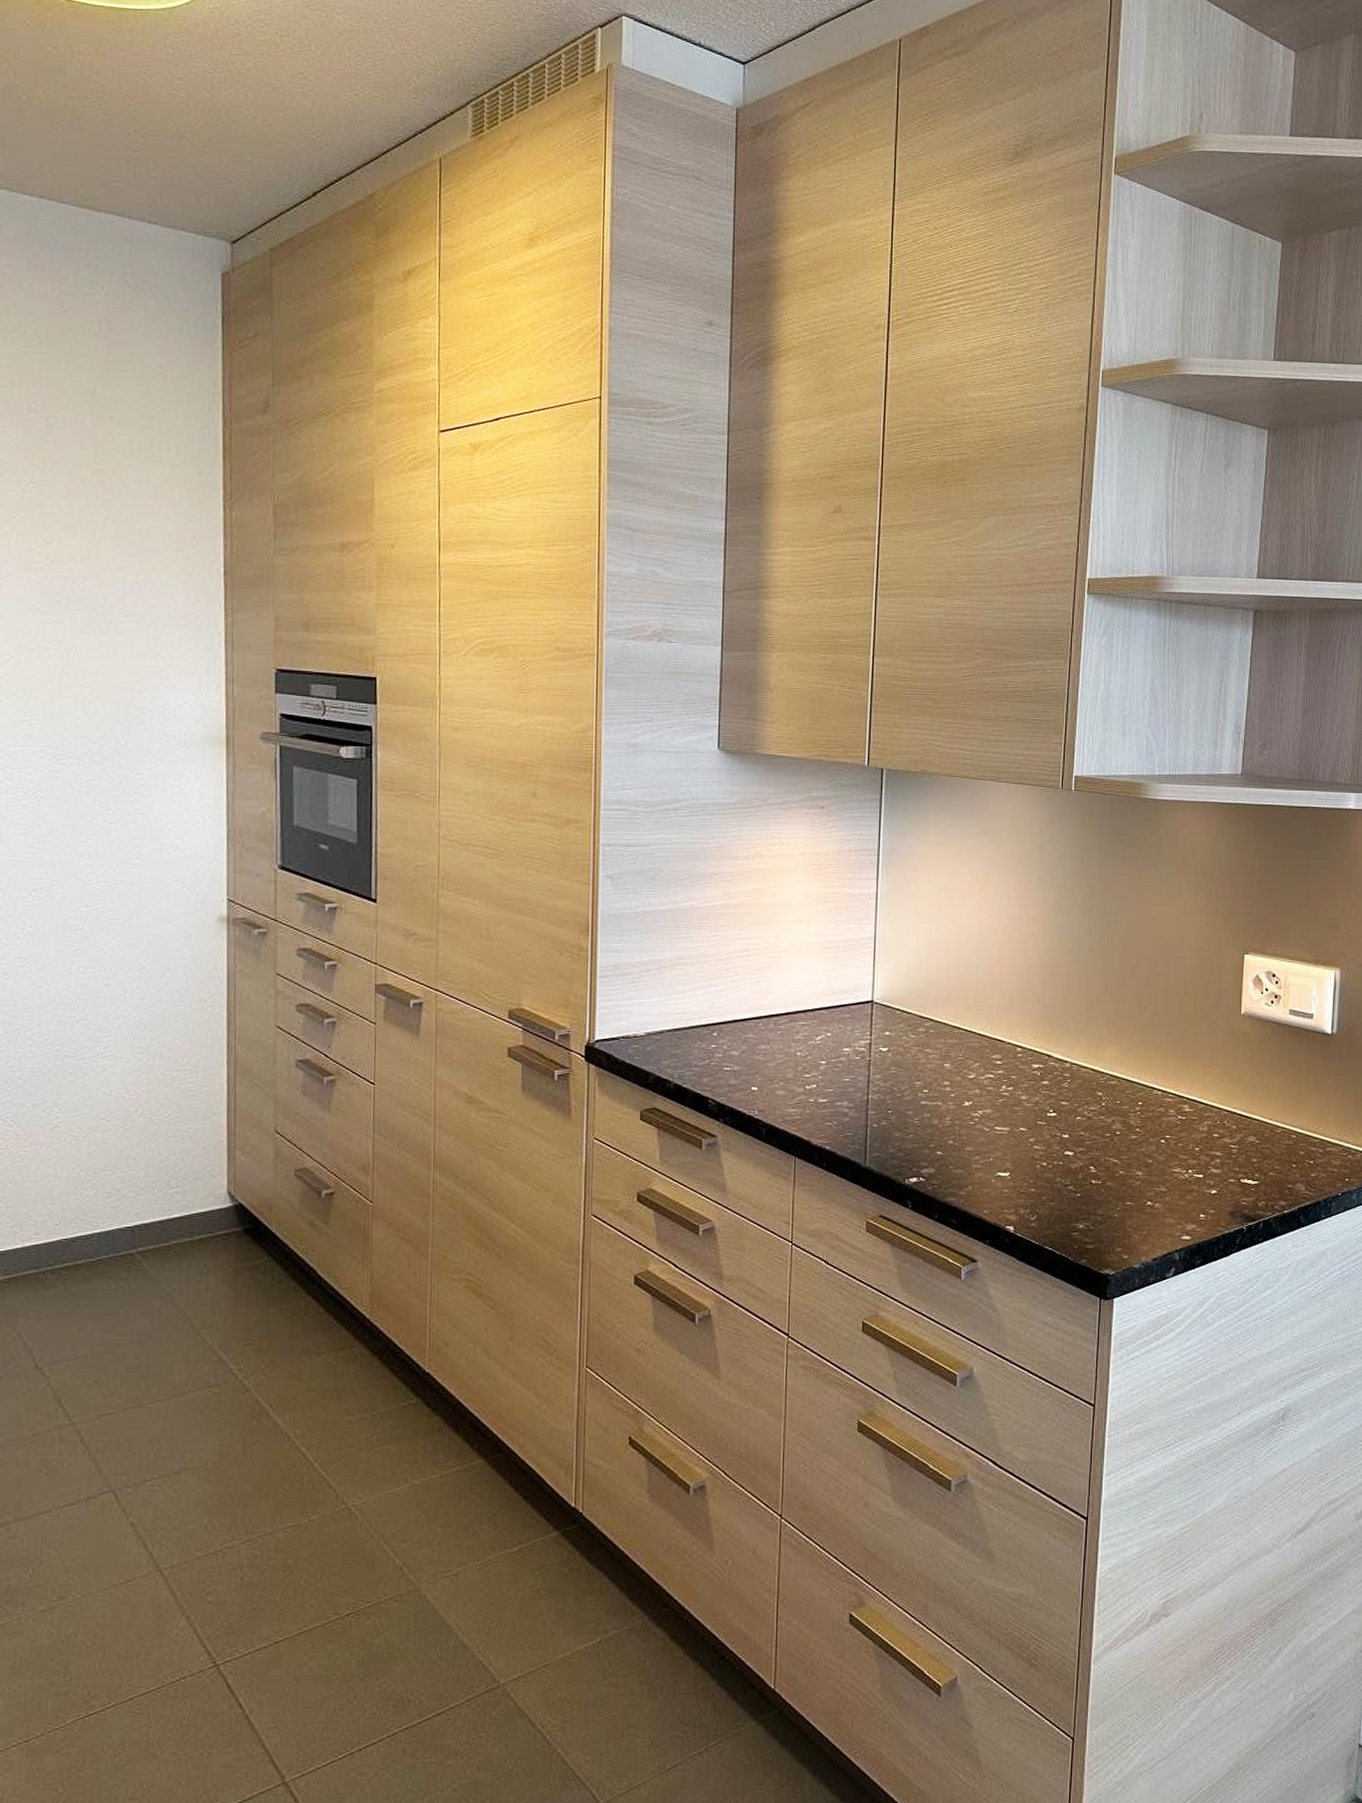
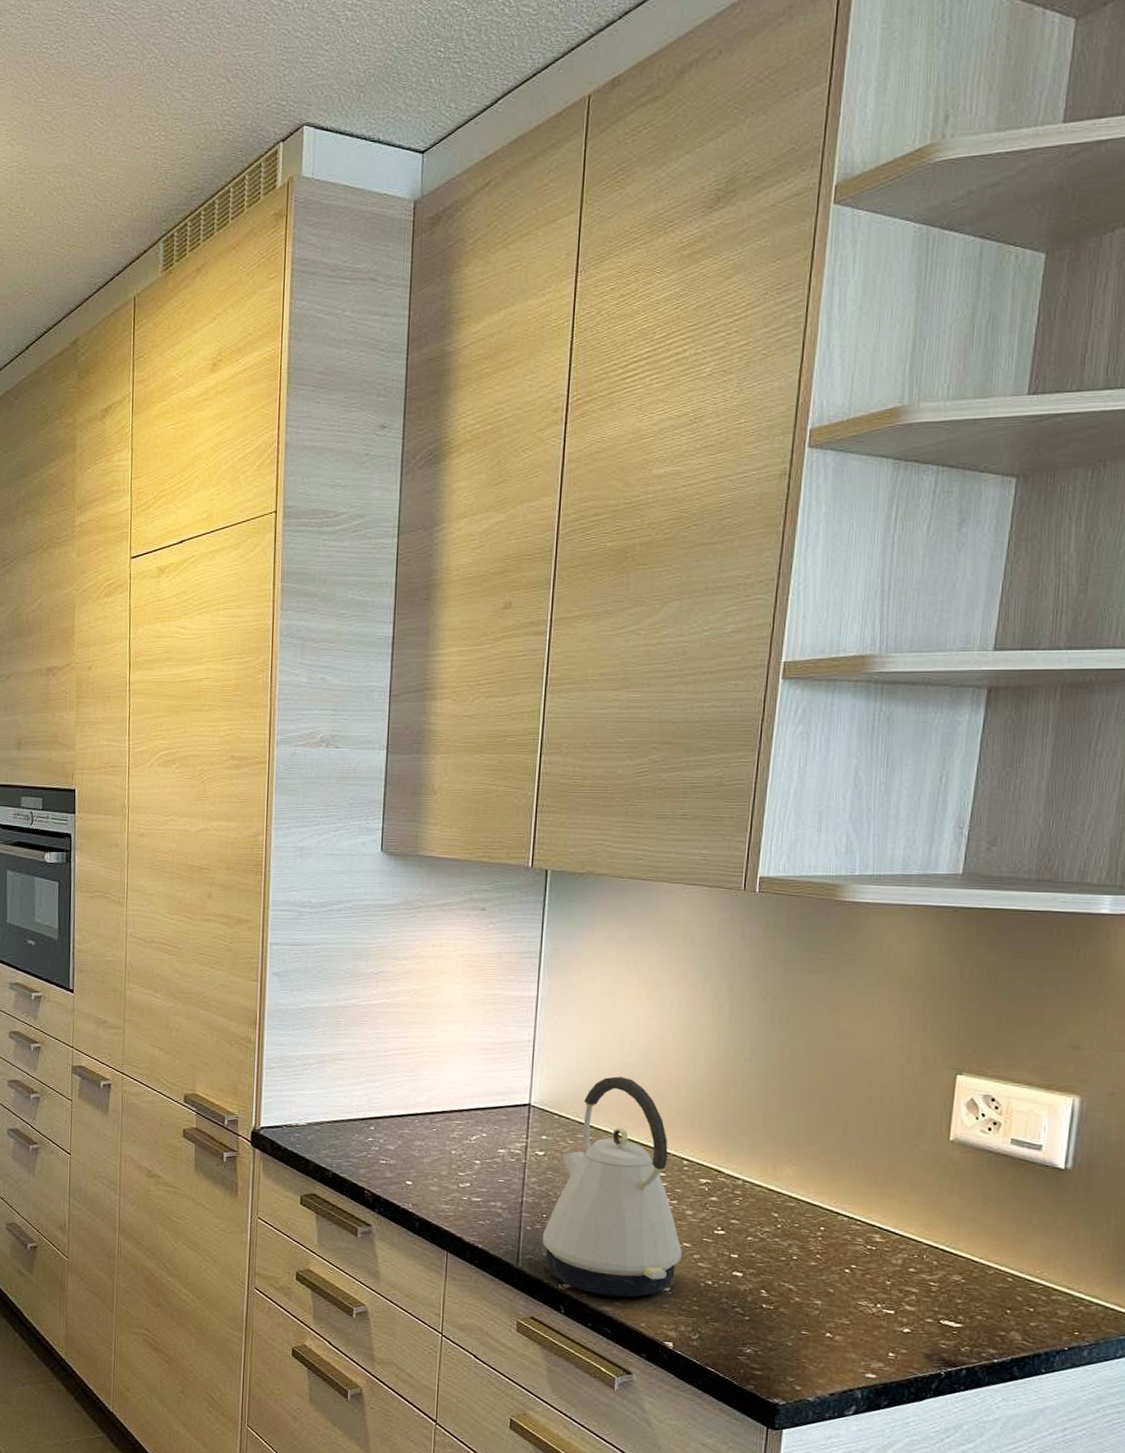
kettle: none [888,969,1019,1186] -> present [542,1076,682,1298]

